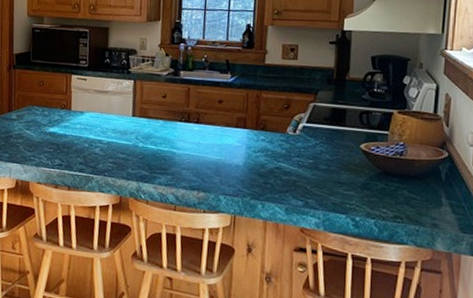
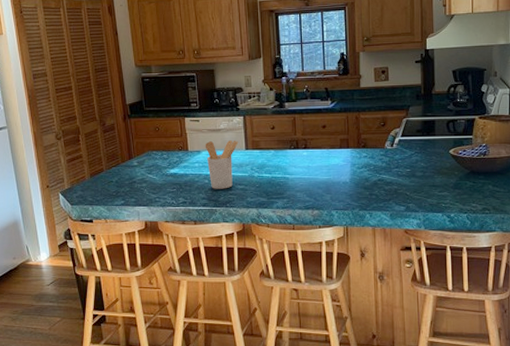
utensil holder: none [89,103,126,156] -> present [205,140,239,189]

